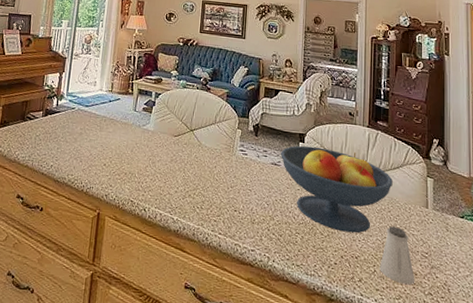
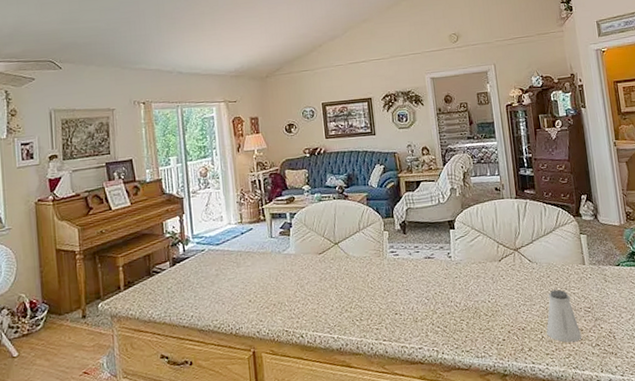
fruit bowl: present [281,145,393,233] -> none [432,227,548,308]

